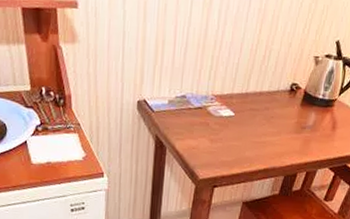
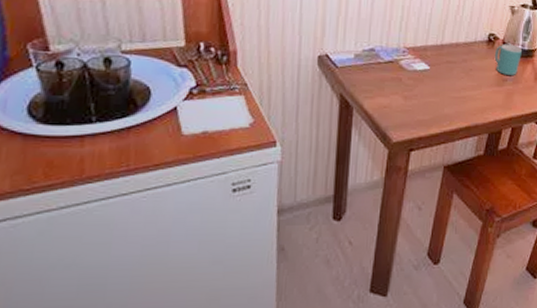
mug: none [295,93,322,124] -> present [494,44,522,75]

